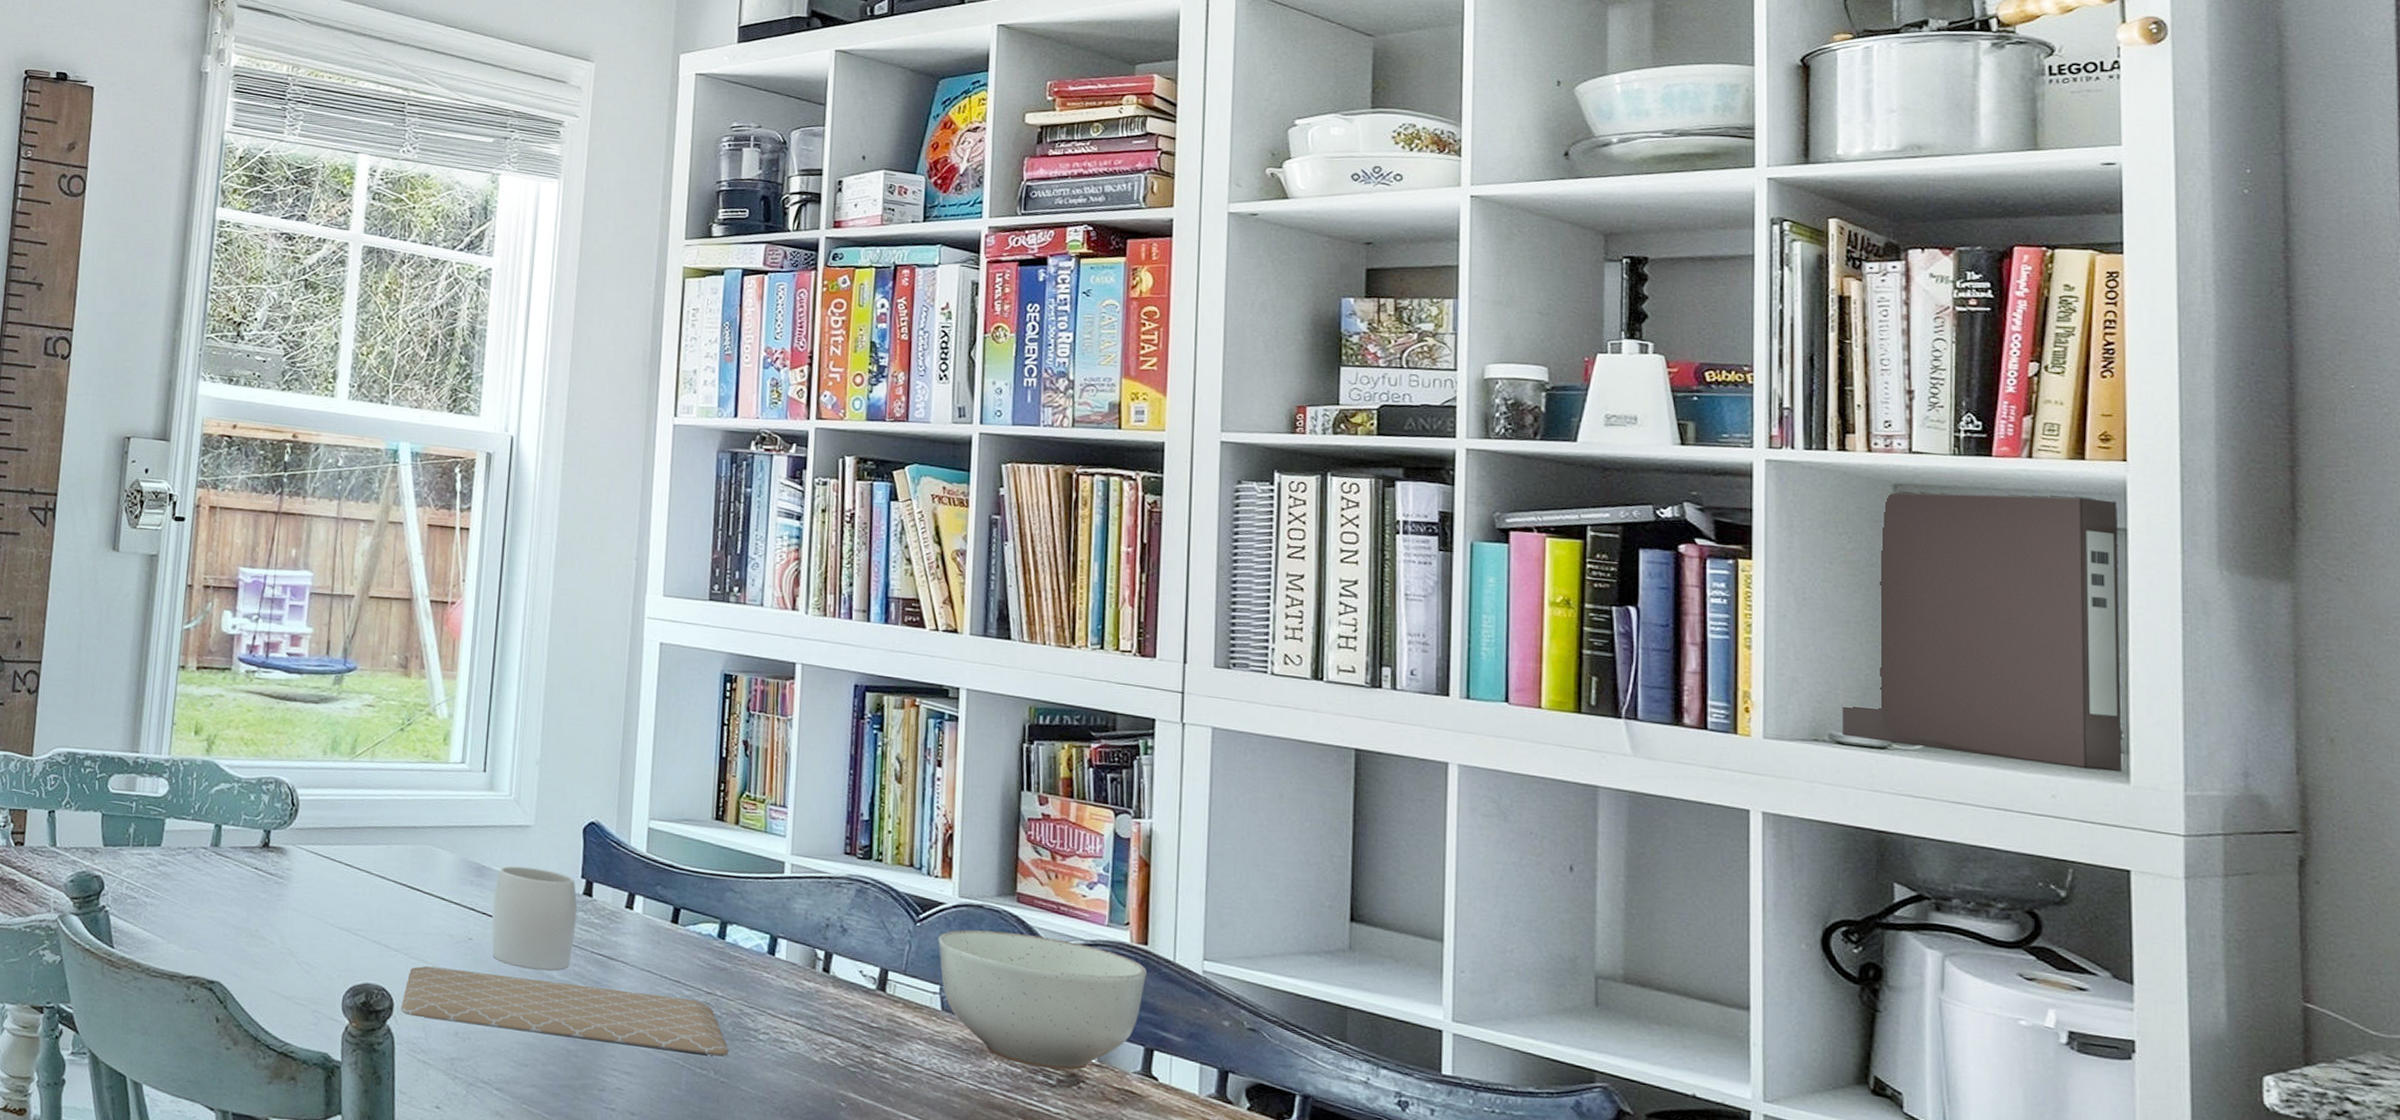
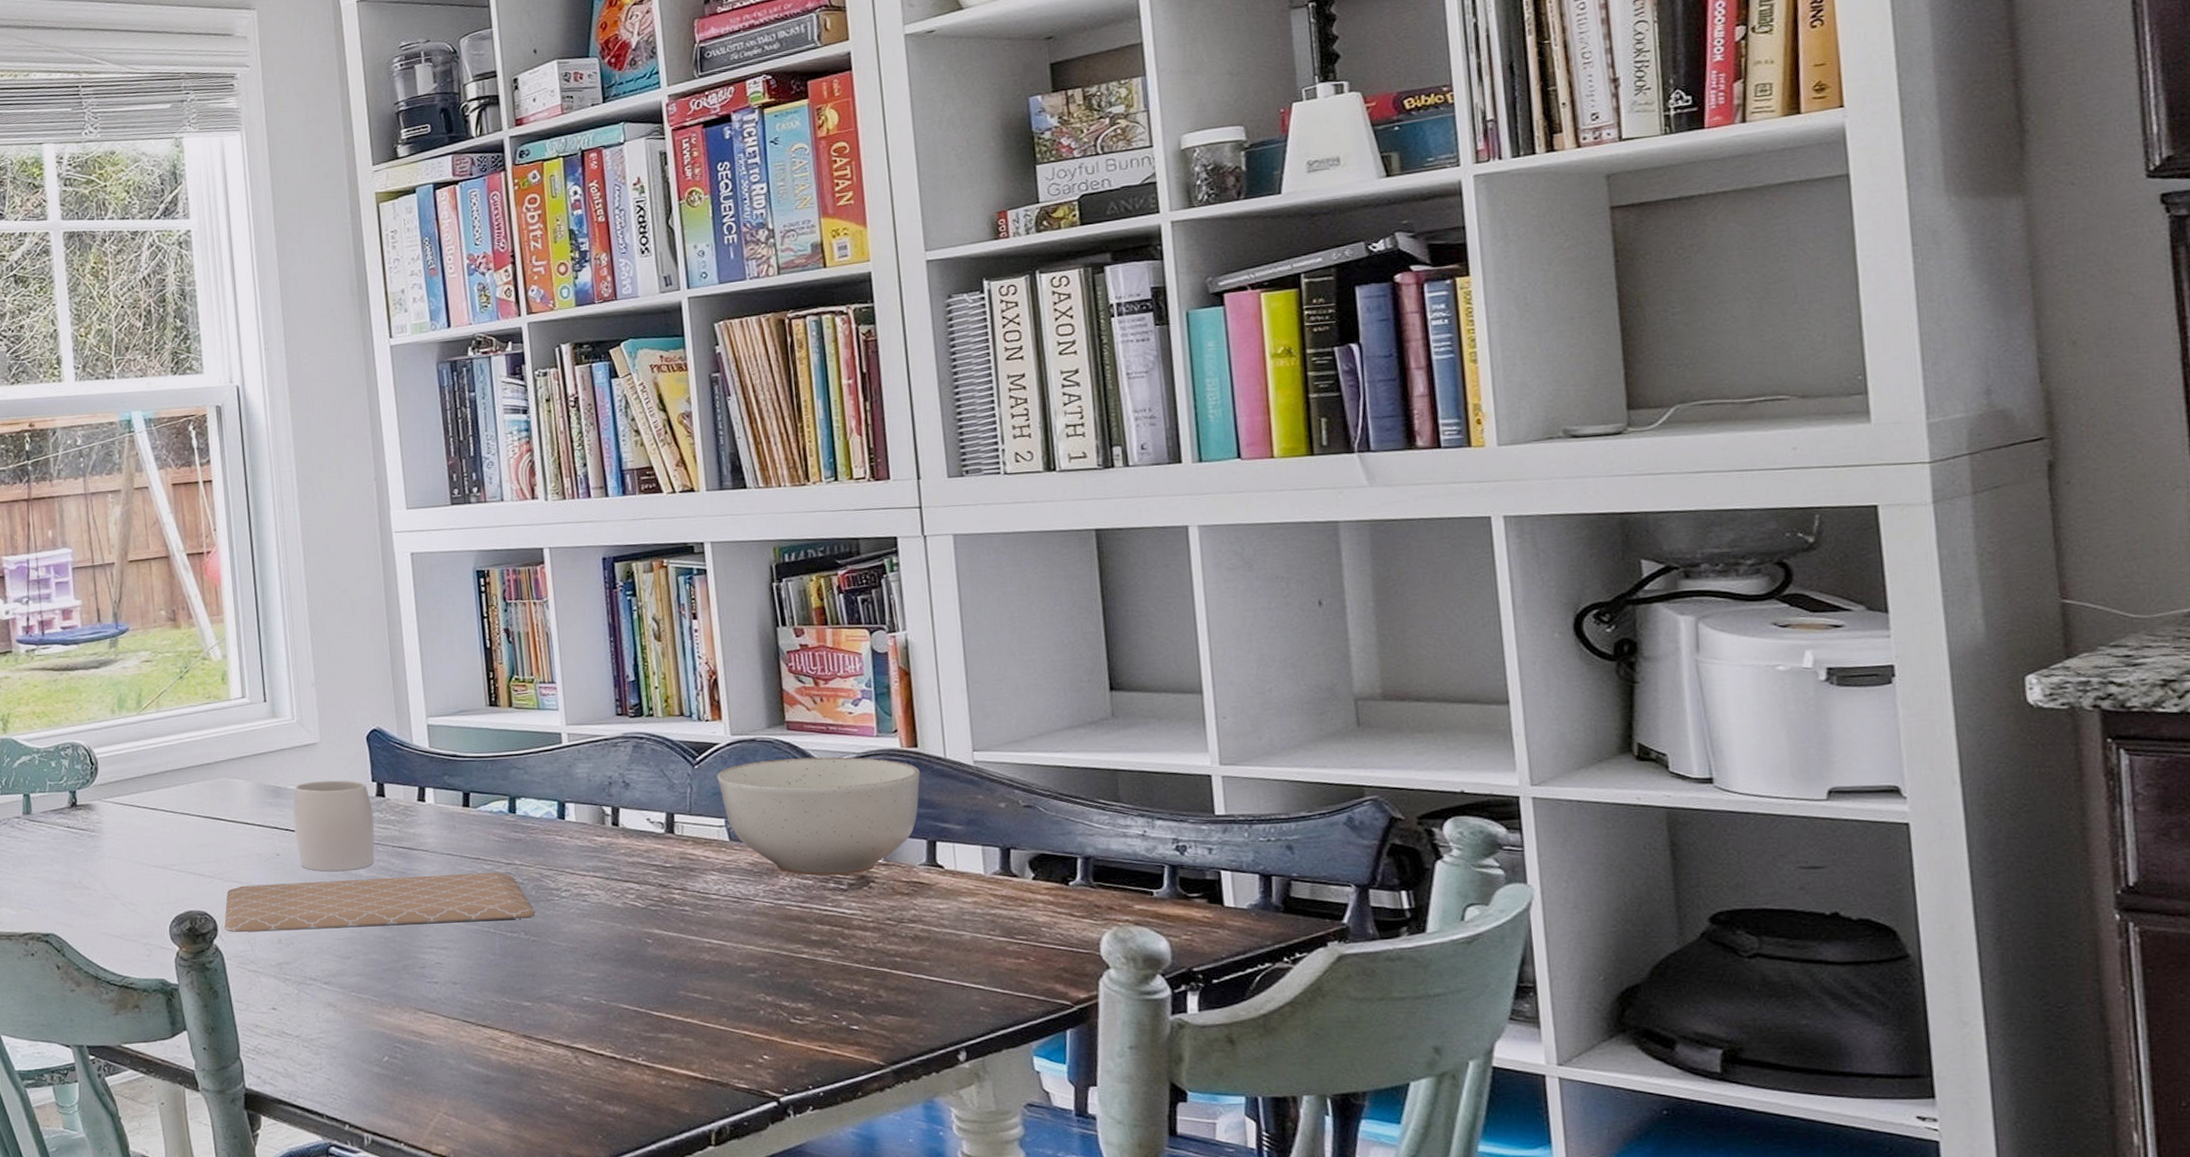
binder: present [1841,492,2121,772] -> none [1573,149,1861,429]

